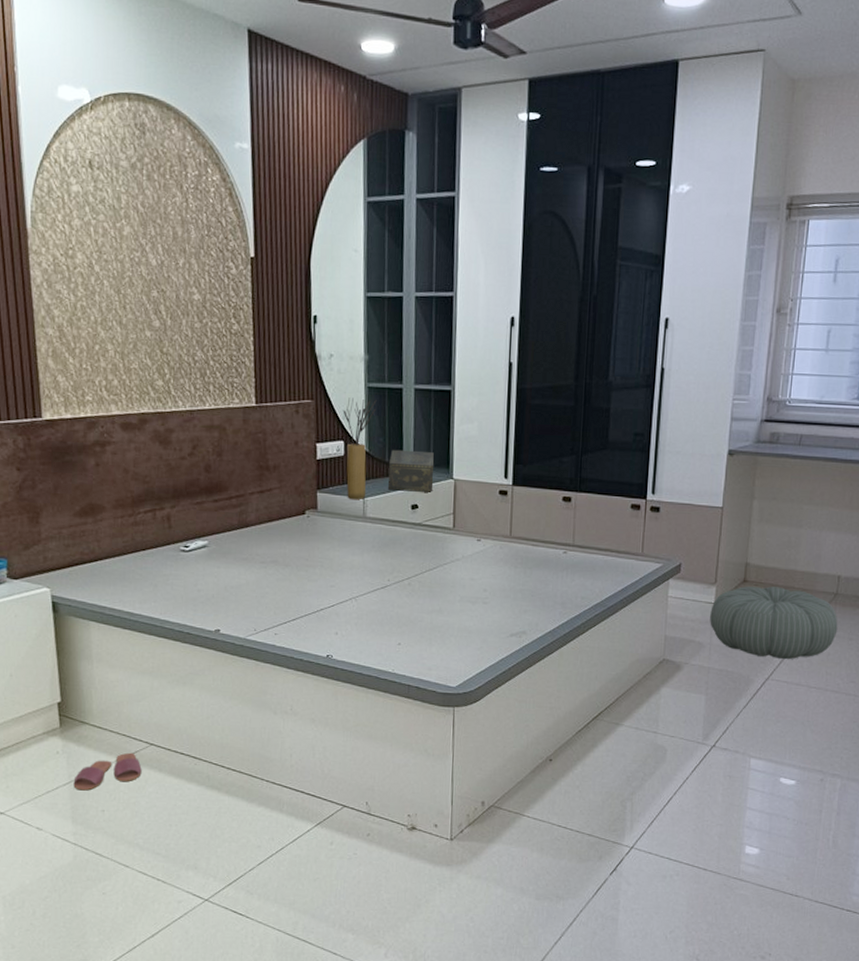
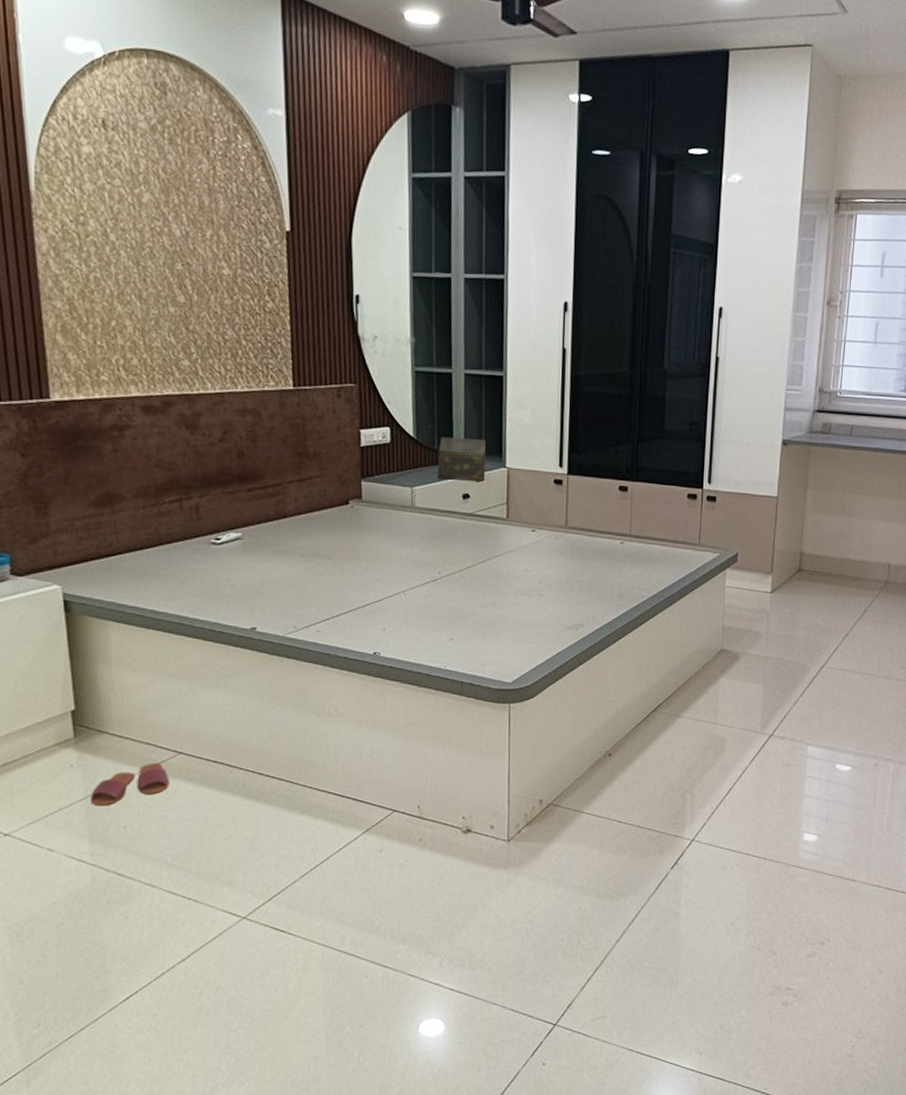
vase: present [343,397,377,499] -> none [388,382,425,489]
pouf: present [710,586,838,659] -> none [766,575,889,647]

